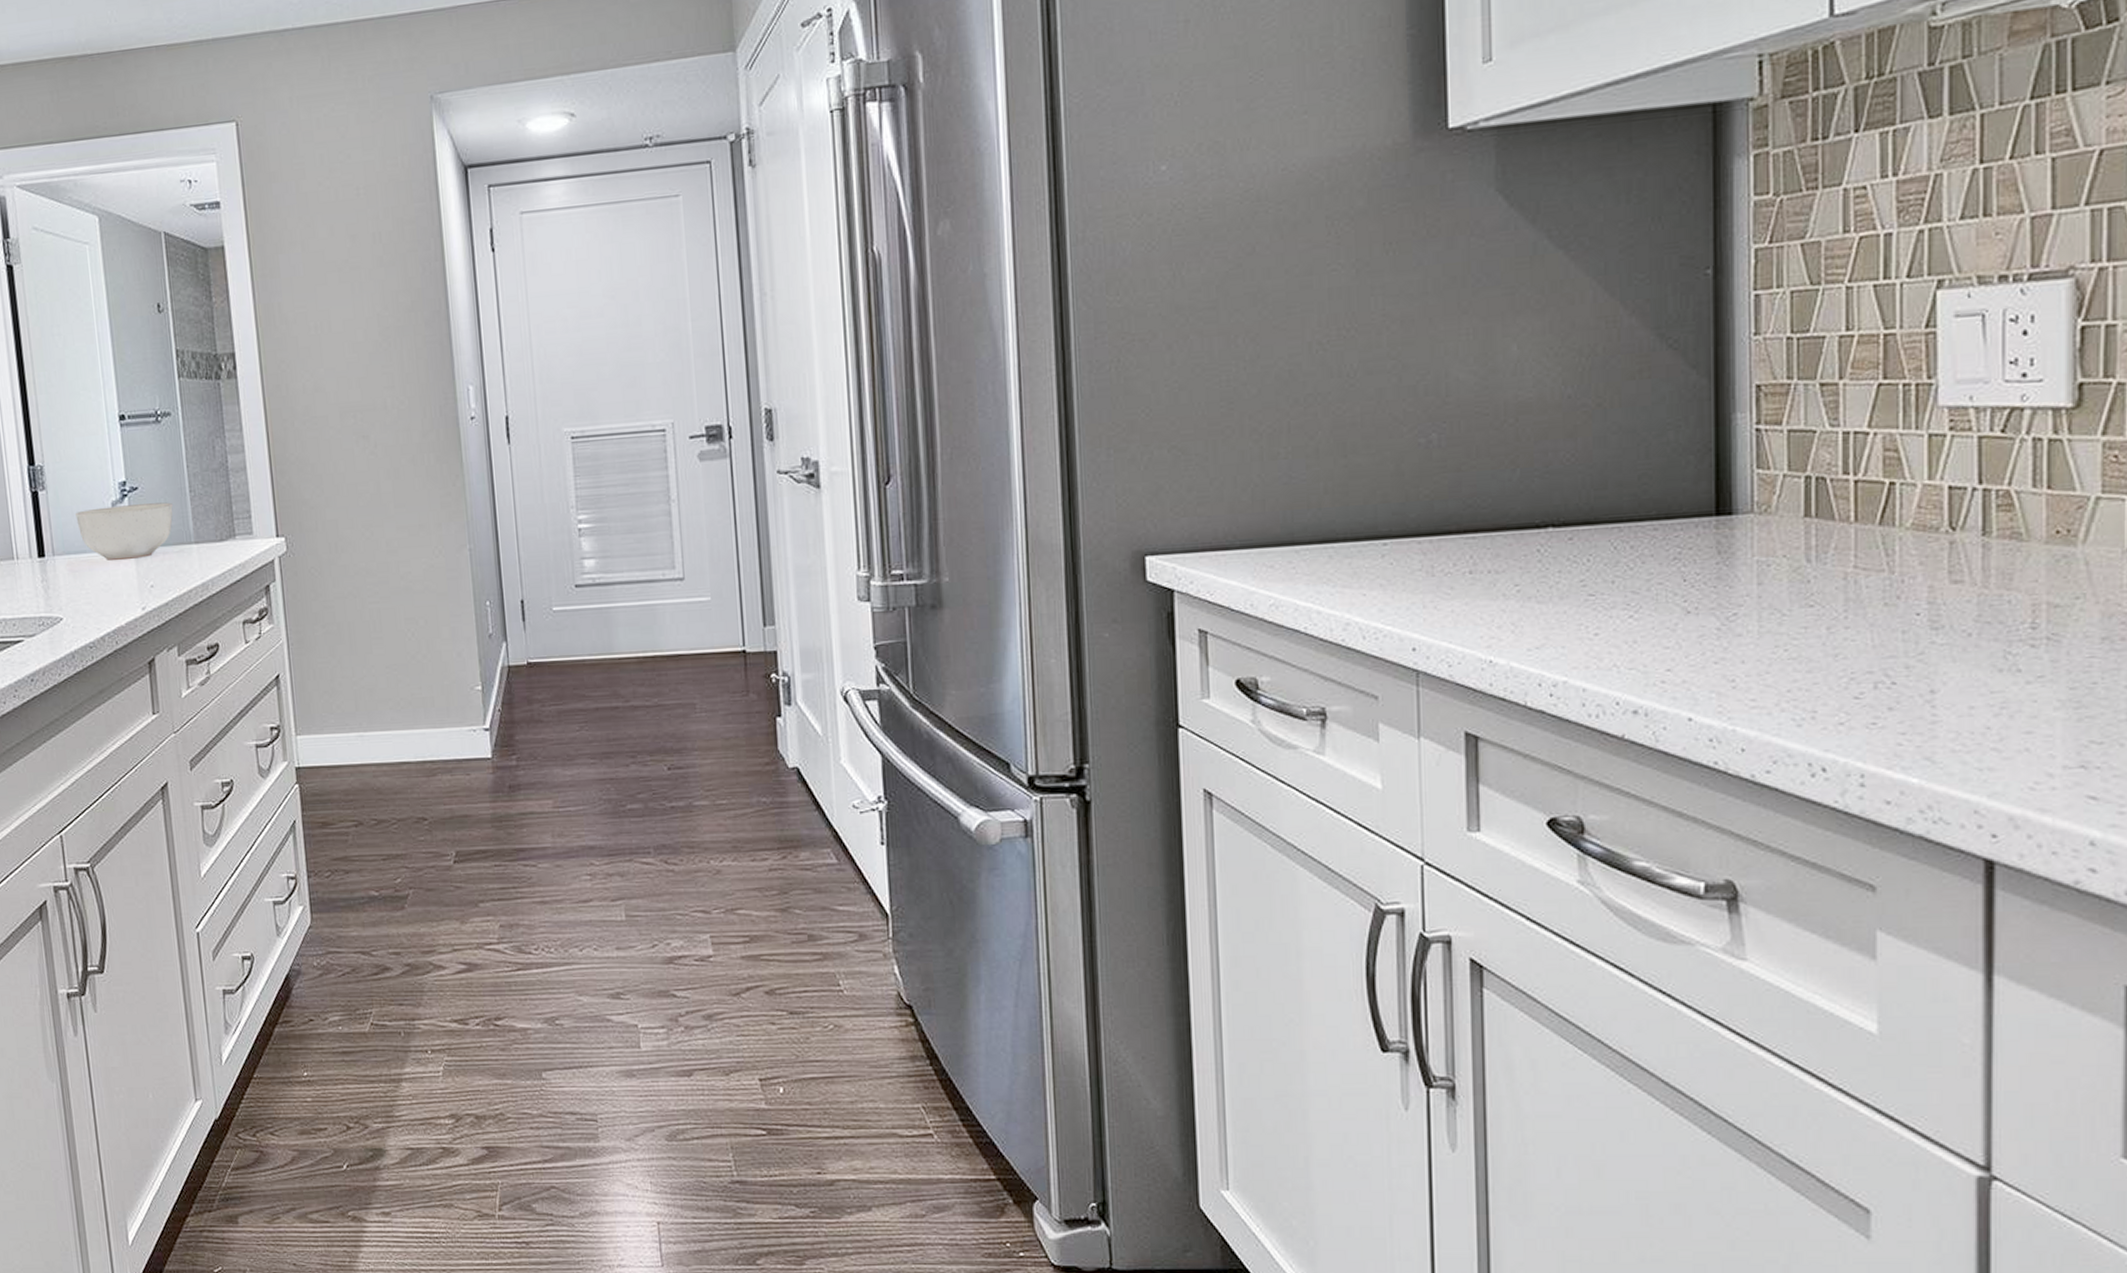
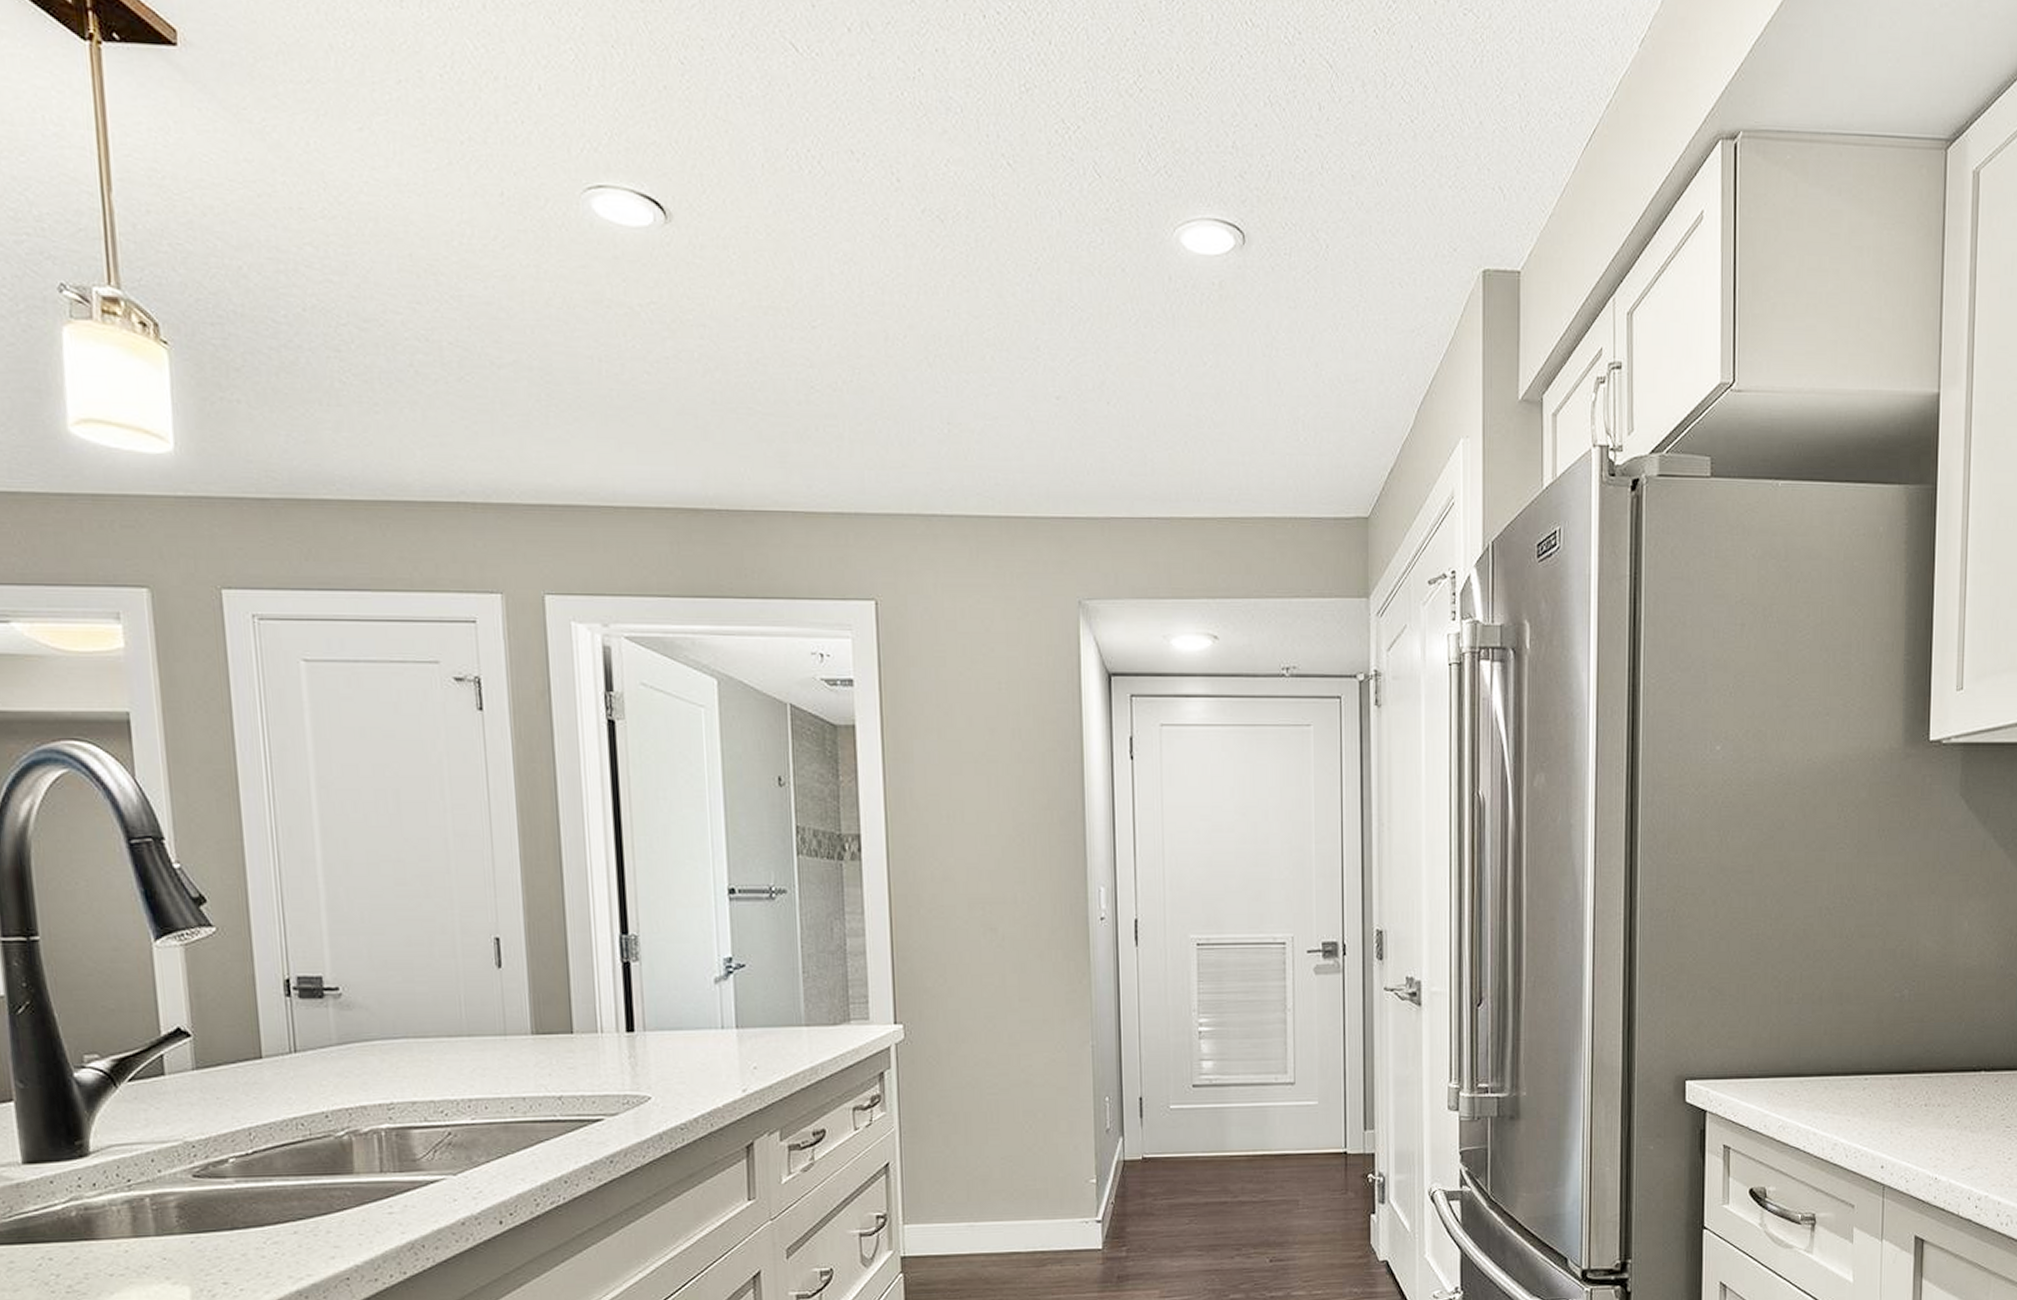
bowl: present [75,502,173,561] -> none [673,982,783,1040]

